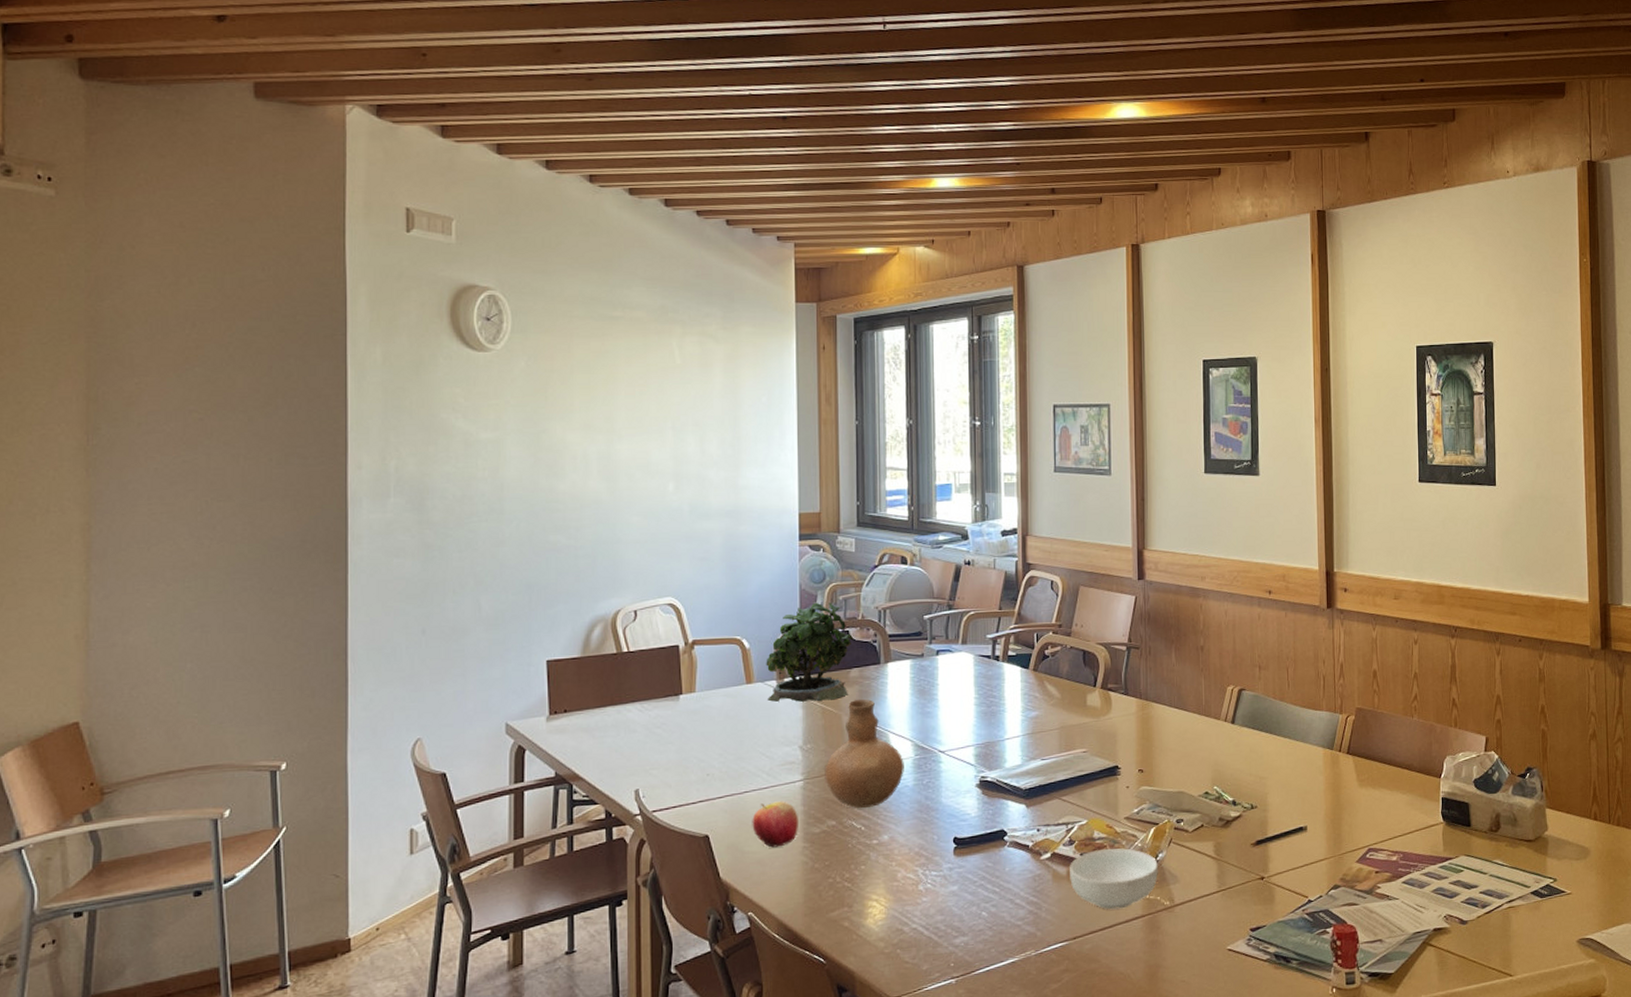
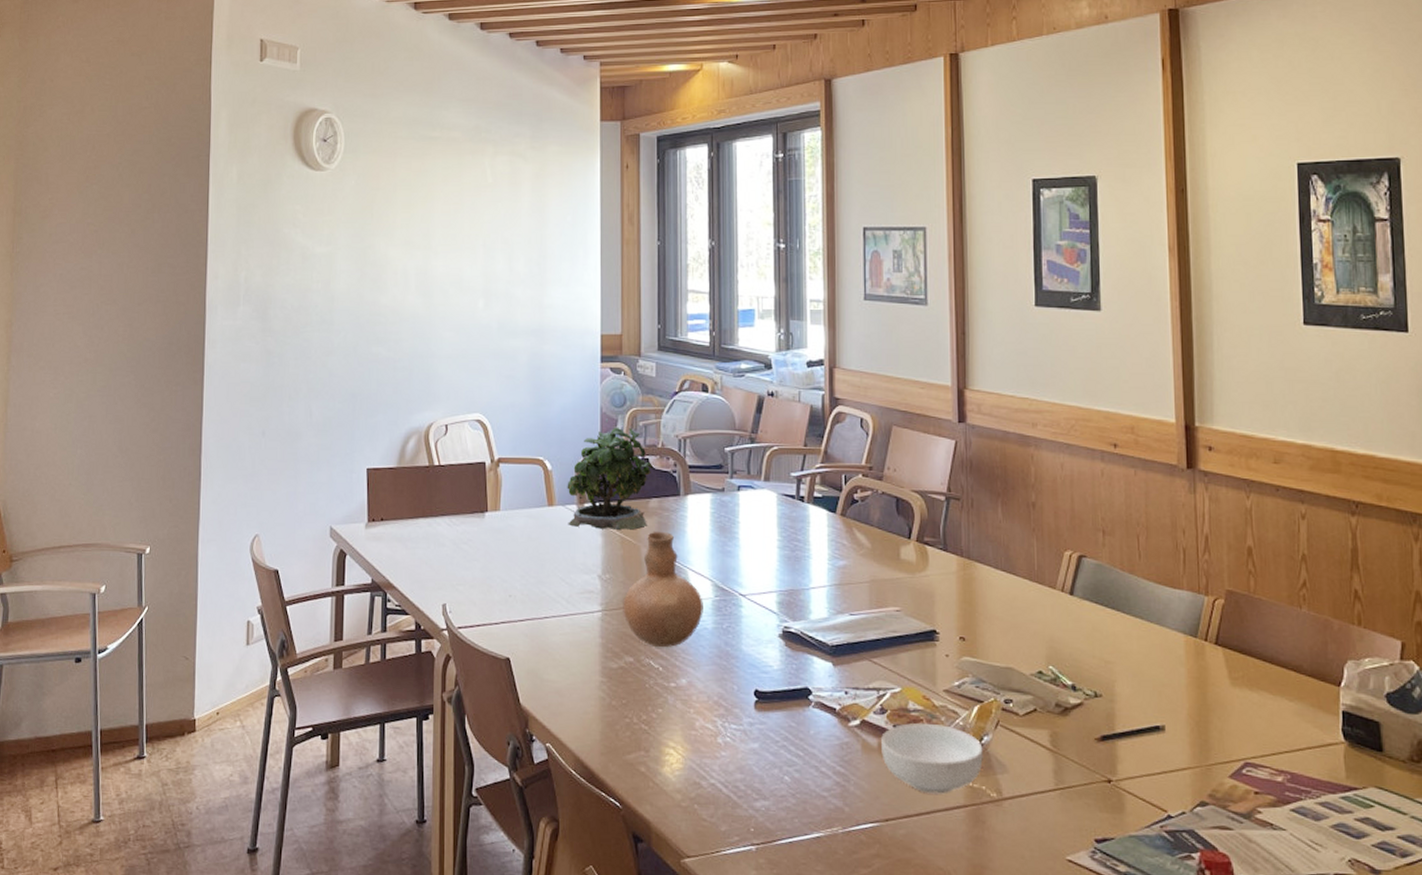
apple: present [752,801,798,848] -> none [551,630,596,679]

